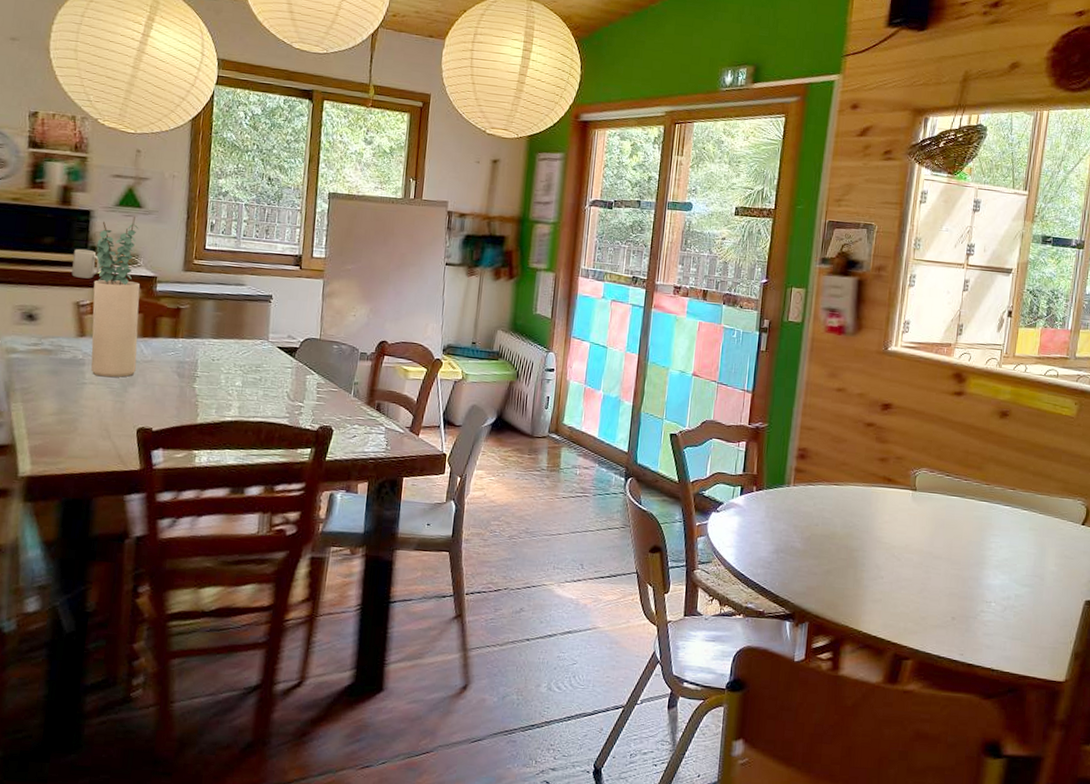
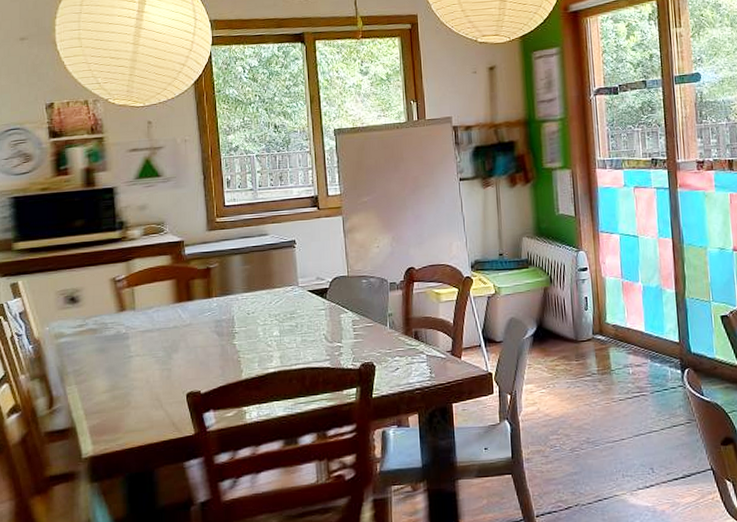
mug: present [71,248,101,279] -> none [103,225,130,255]
vase: present [91,216,141,378] -> none [124,185,177,348]

